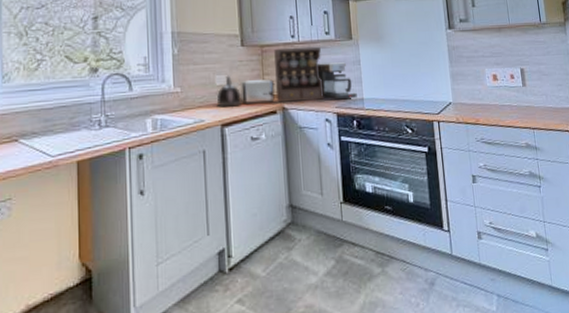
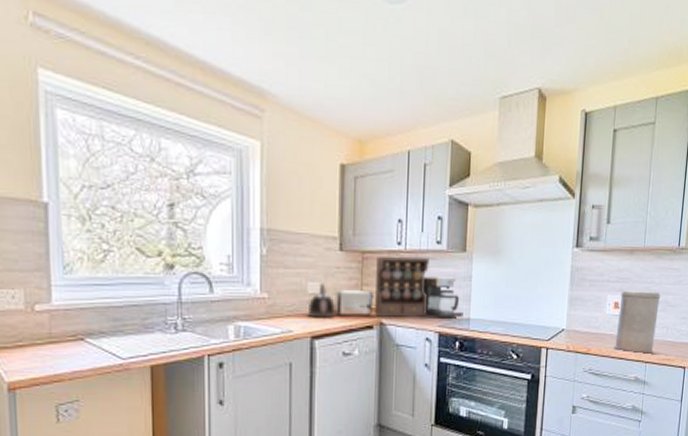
canister: none [497,62,538,121] -> present [614,290,661,354]

